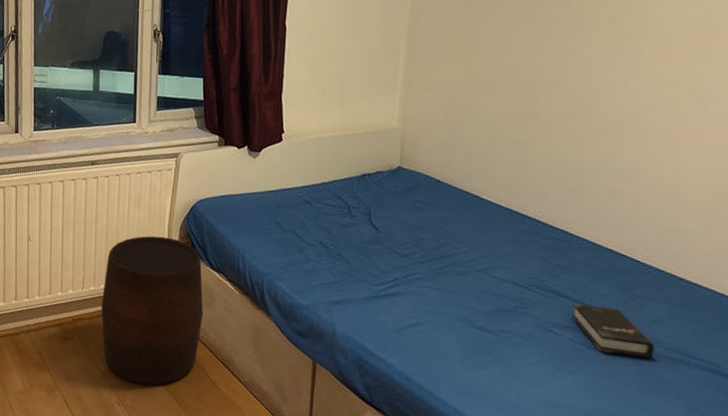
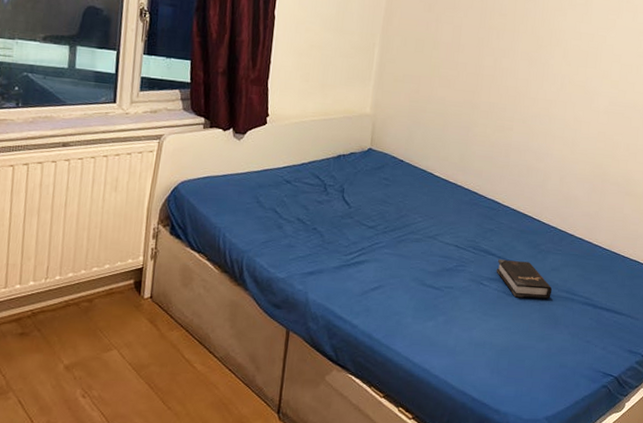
stool: present [101,236,204,386] -> none [67,219,182,373]

